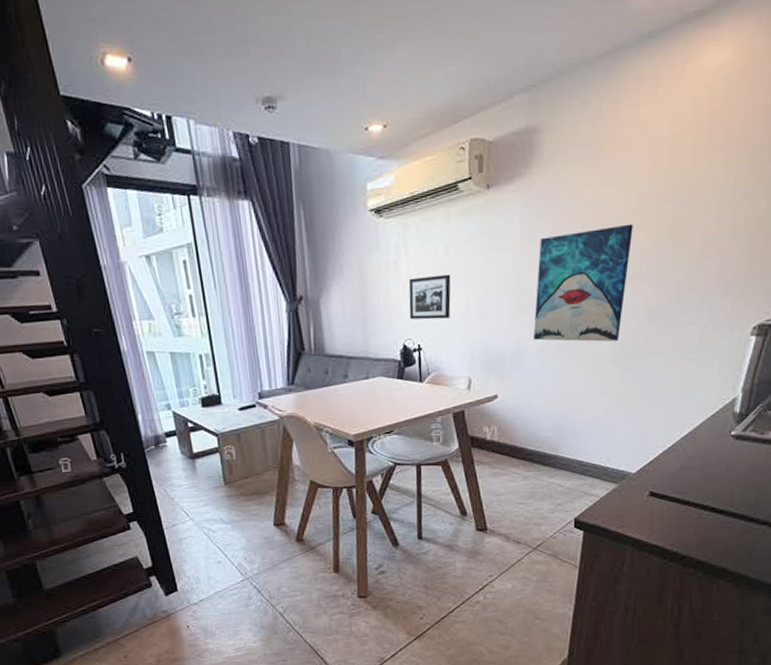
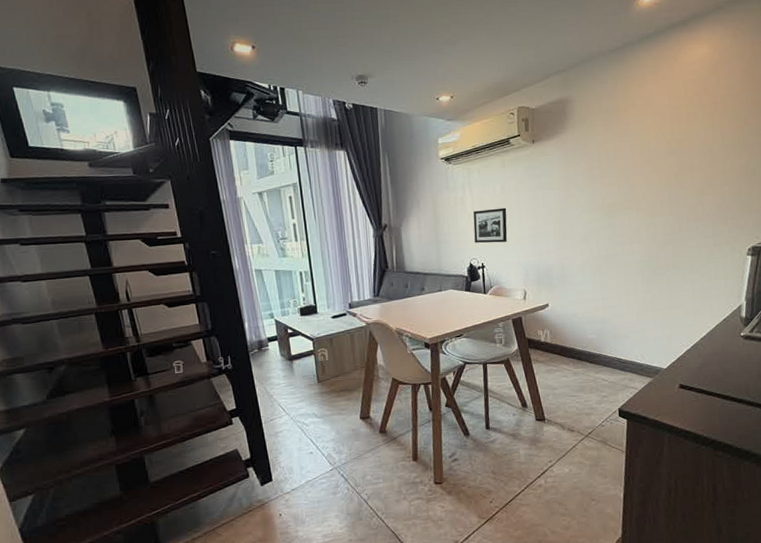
wall art: present [533,224,633,342] -> none [574,170,648,261]

